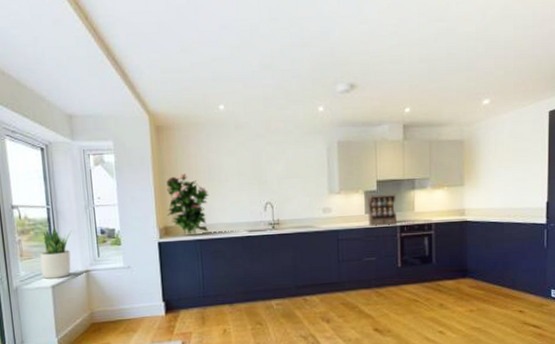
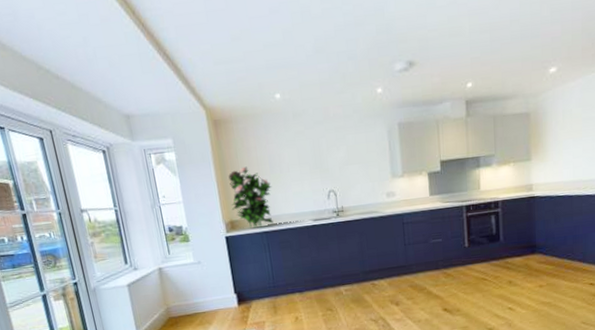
planter: present [40,227,72,279] -> none [113,228,144,278]
spice rack: present [368,194,398,226] -> none [431,173,463,208]

